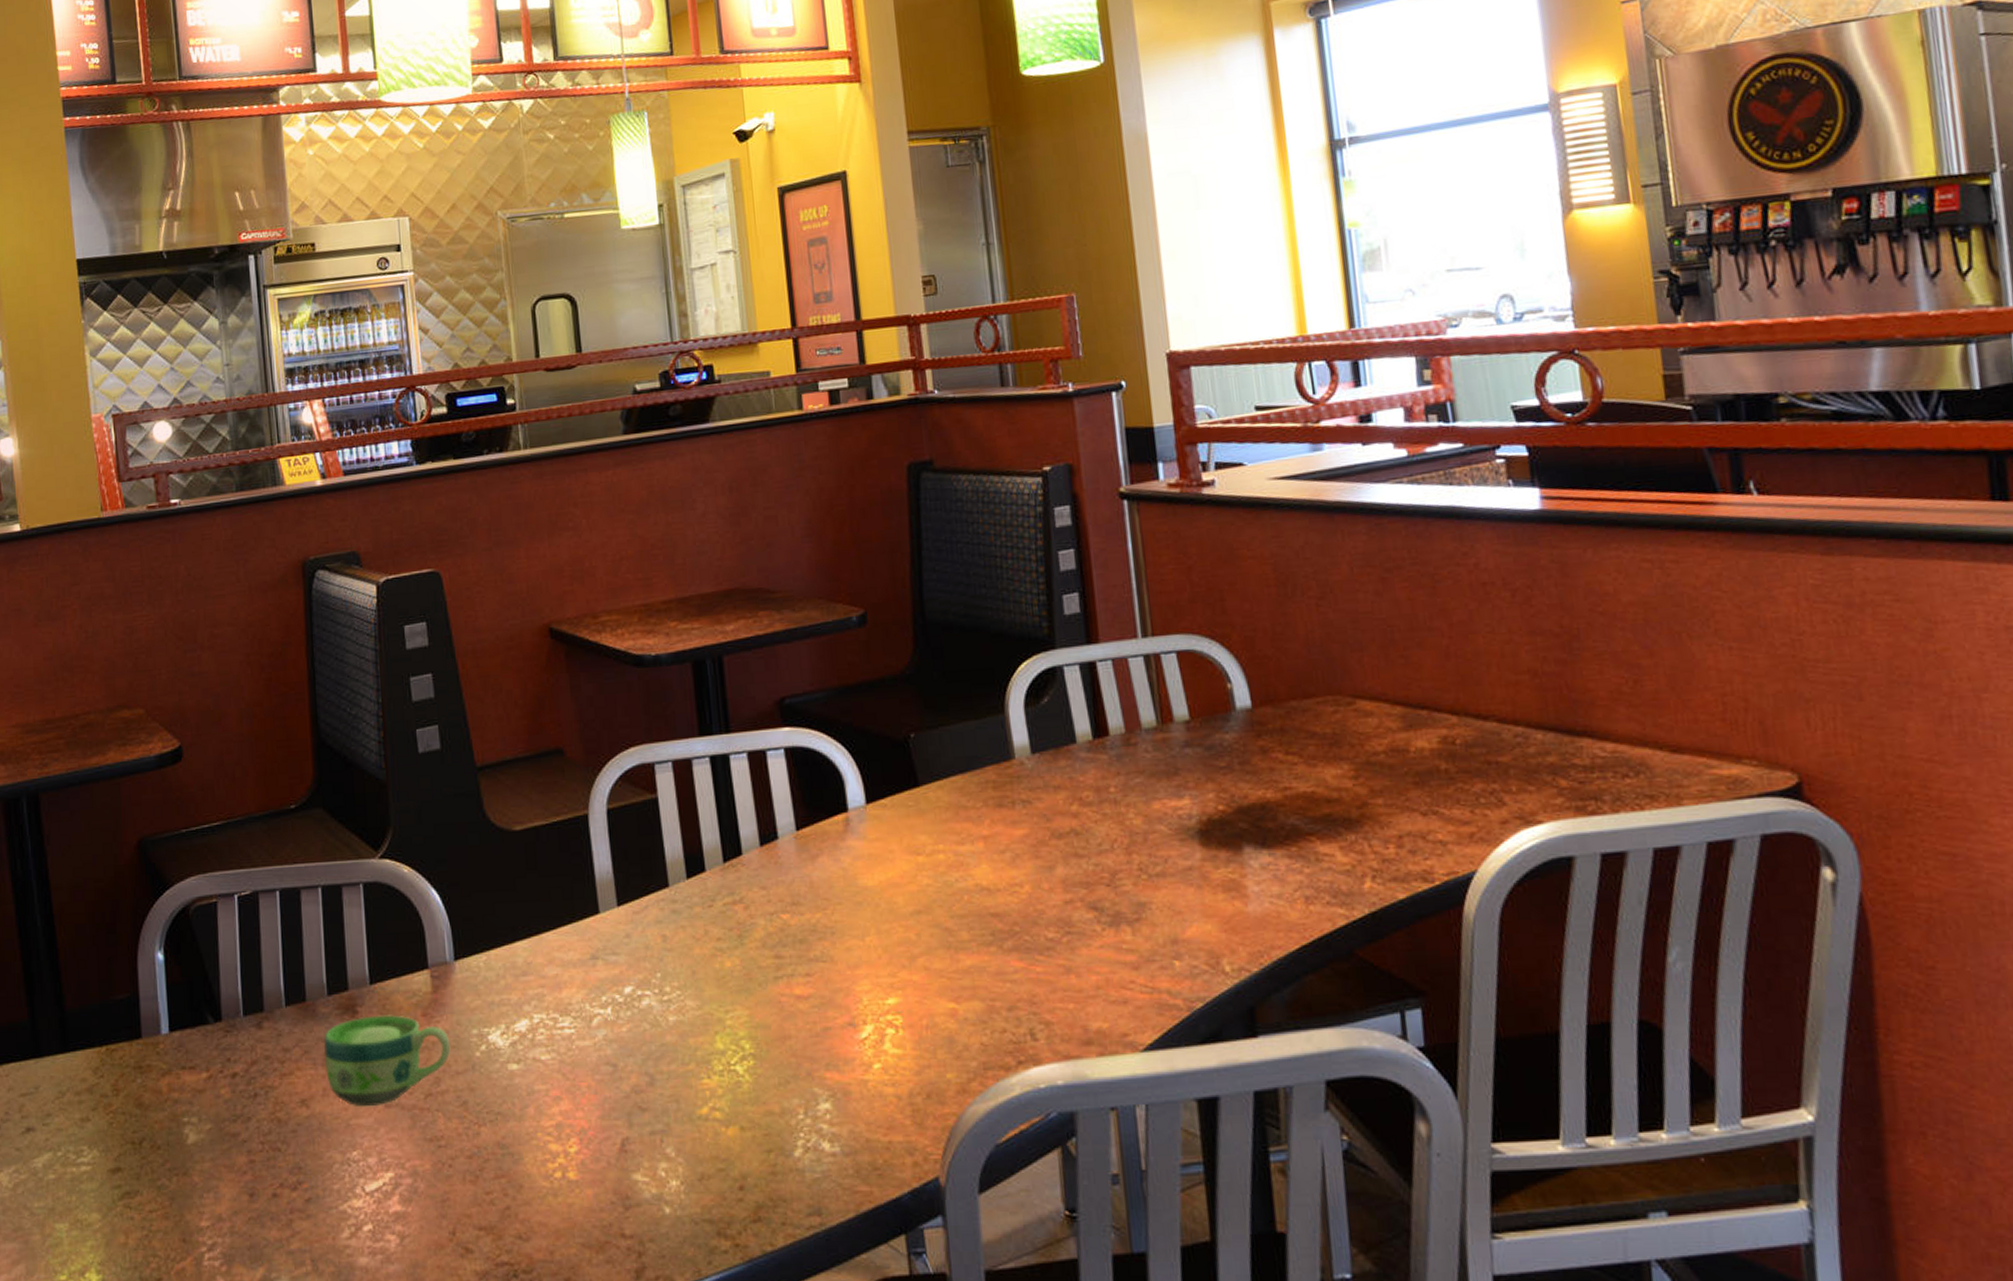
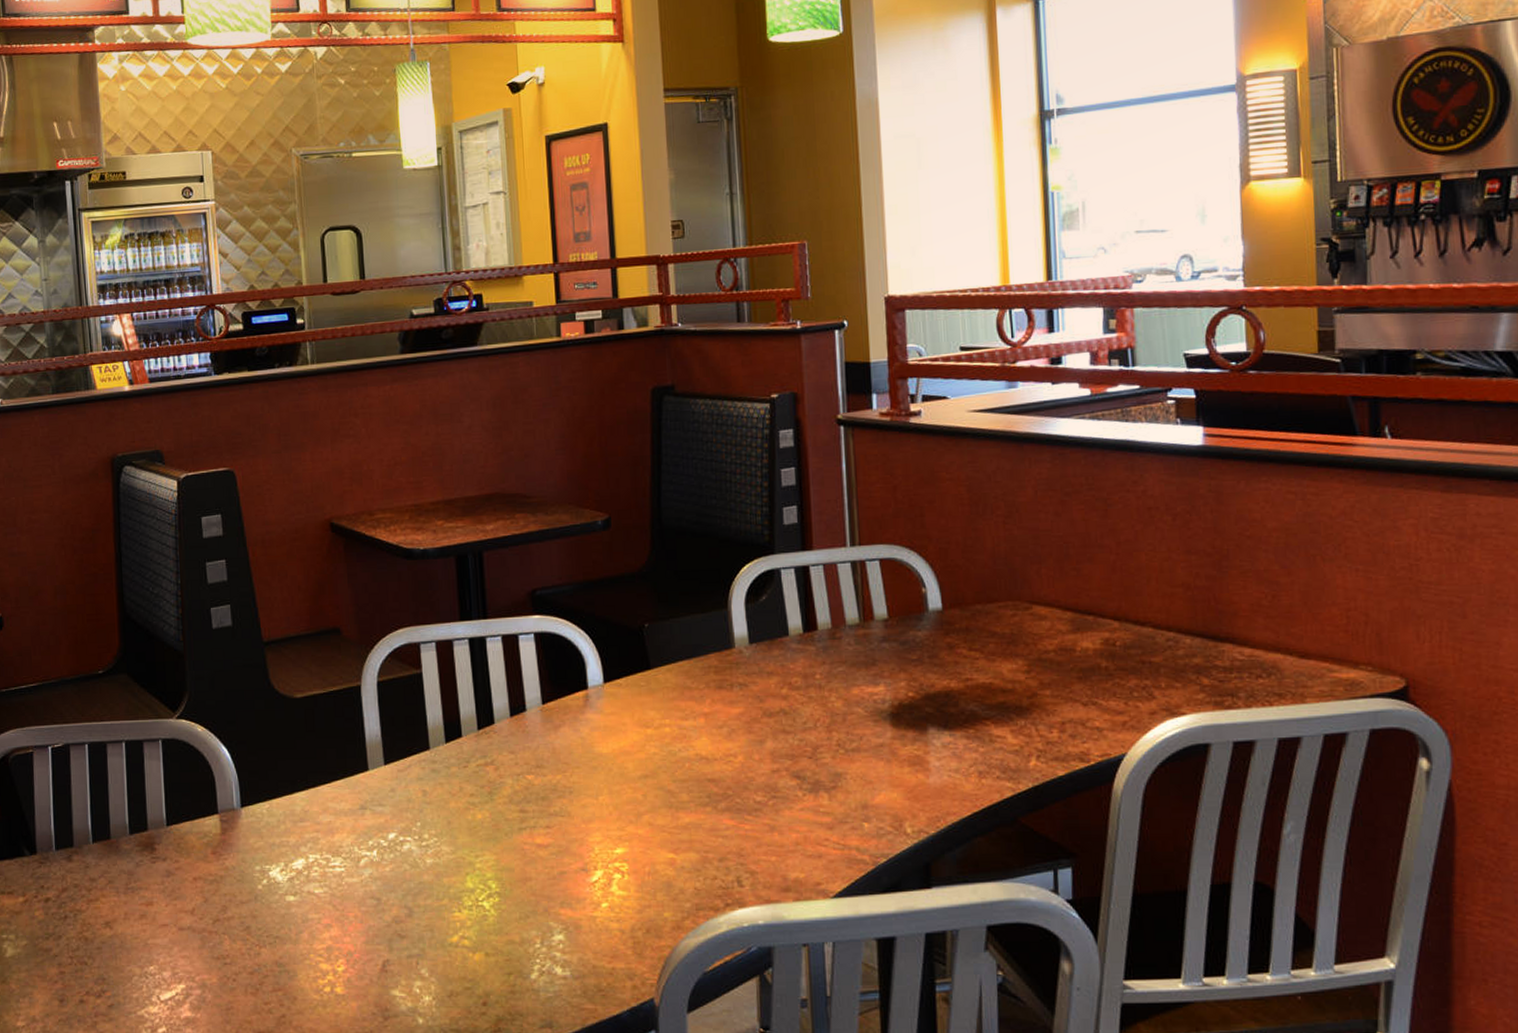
cup: present [323,1015,451,1107] -> none [125,852,237,930]

